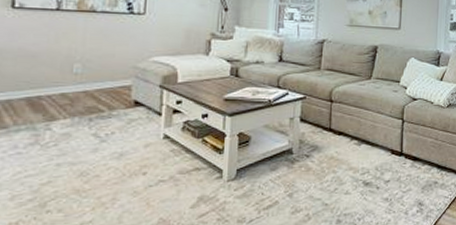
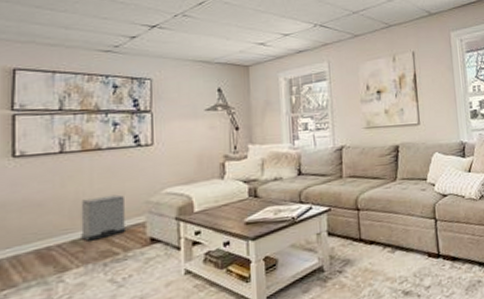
trash can: none [70,56,114,96] -> present [81,194,127,241]

